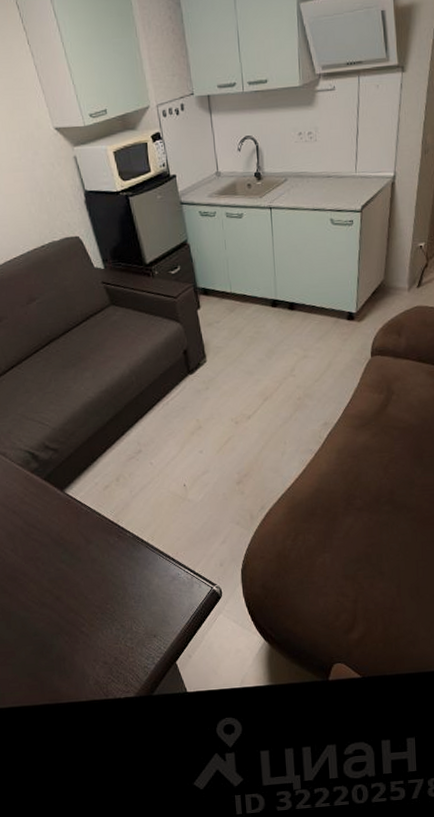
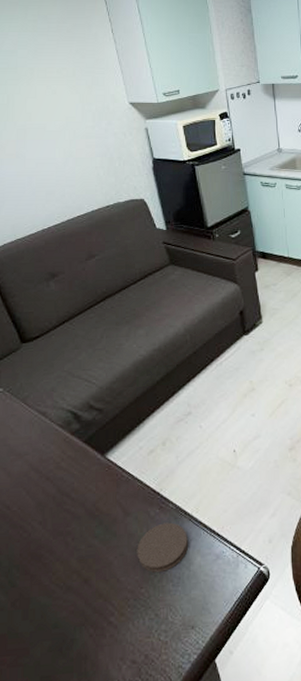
coaster: none [100,549,147,591] -> present [137,522,189,573]

